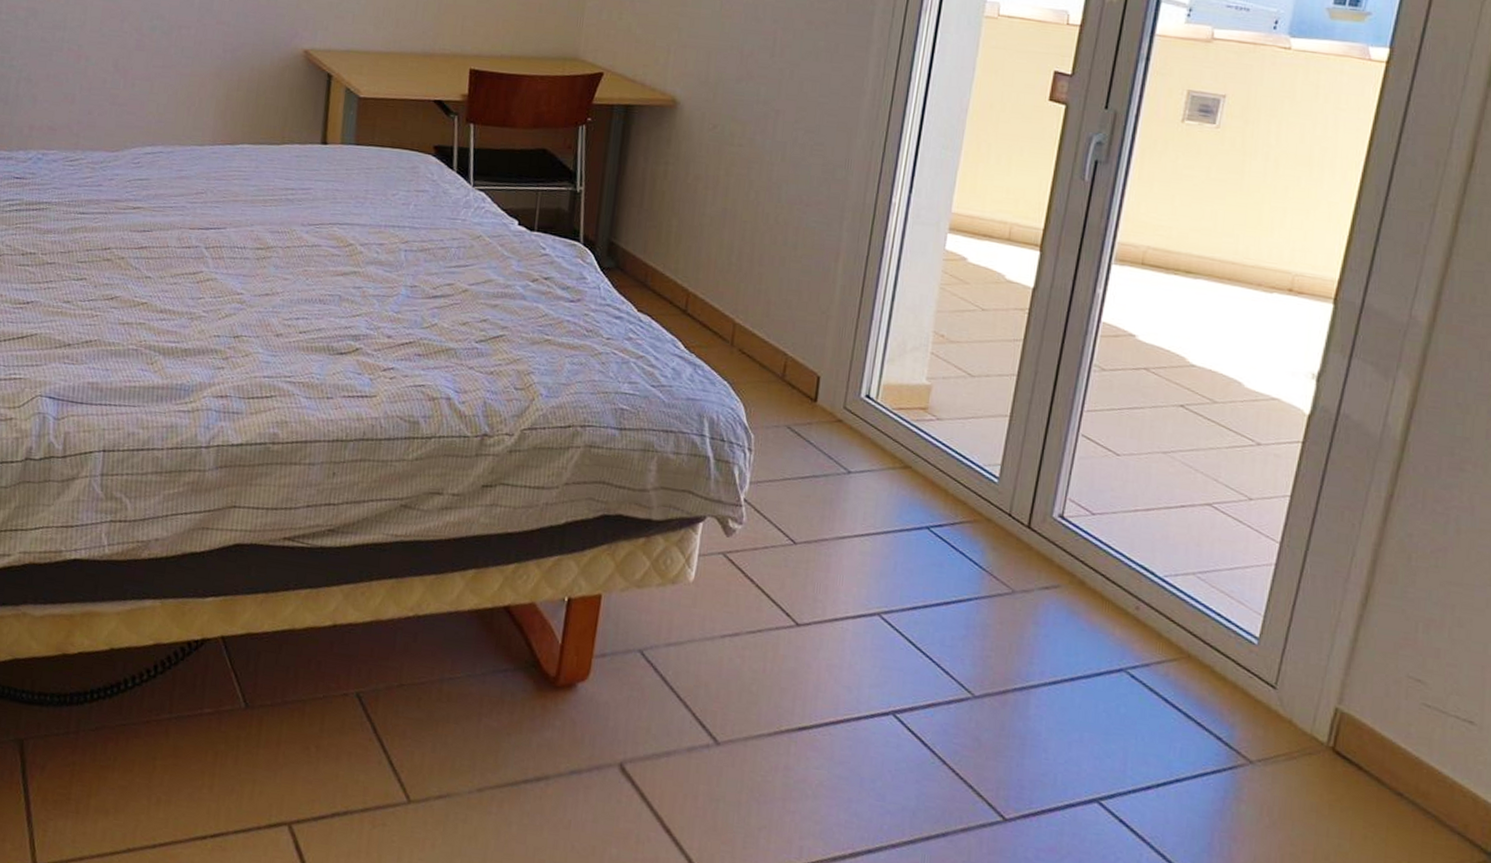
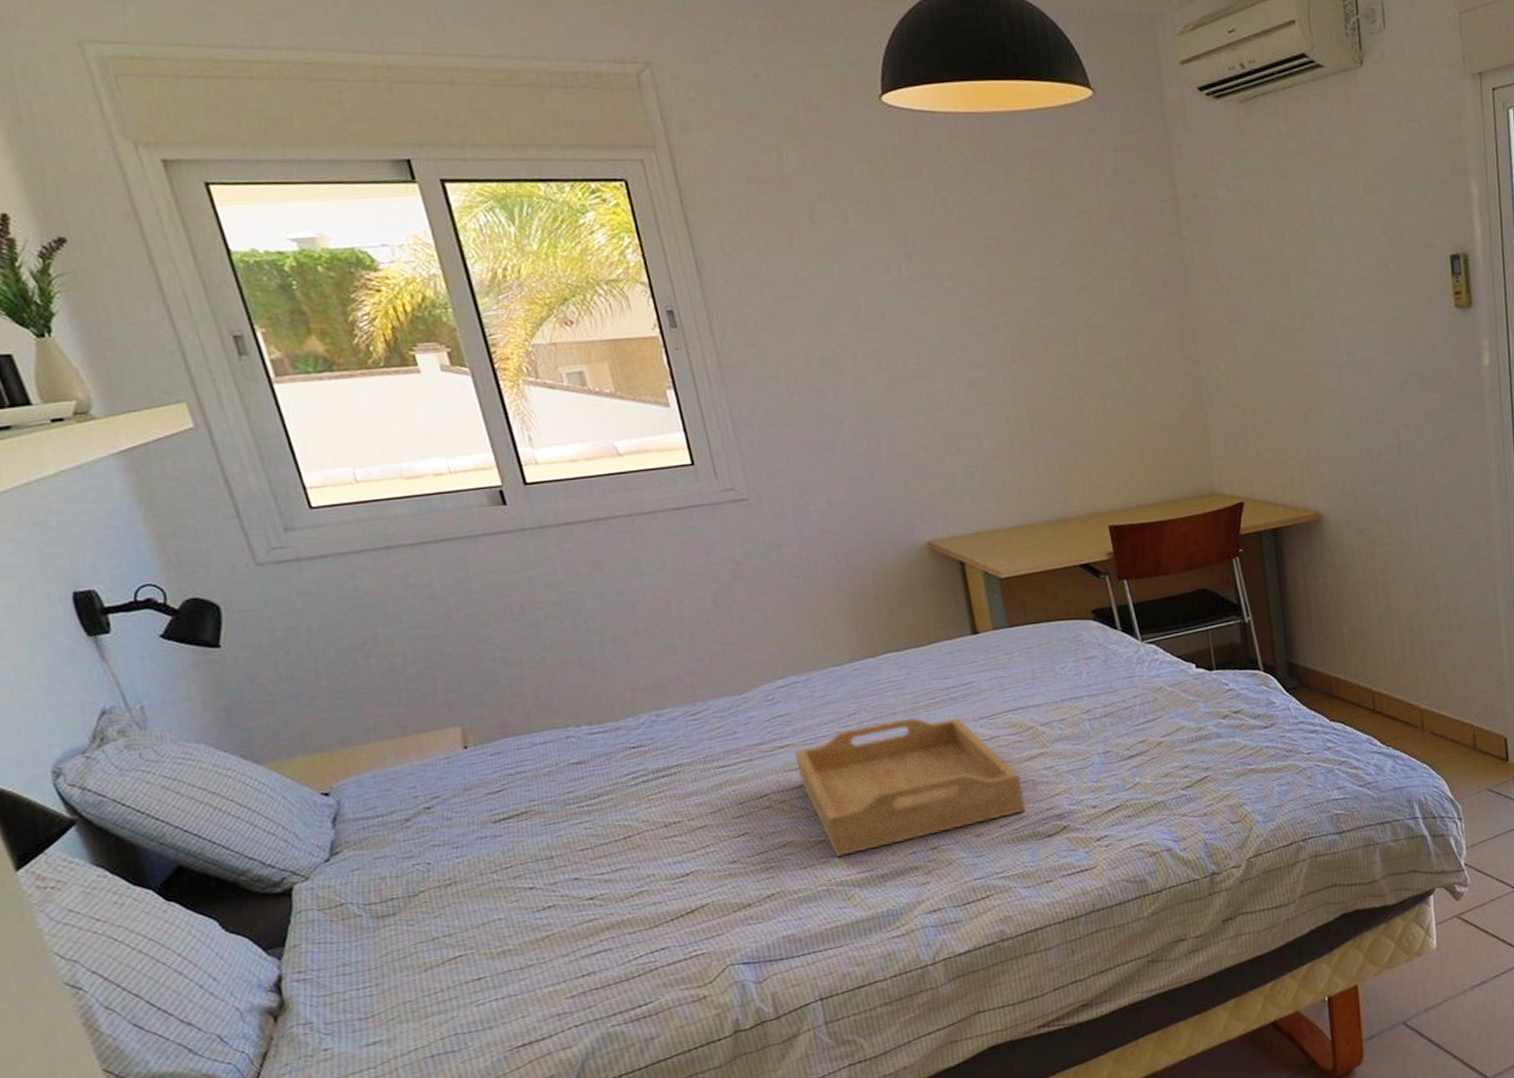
serving tray: none [141,206,330,325] -> present [794,717,1026,857]

